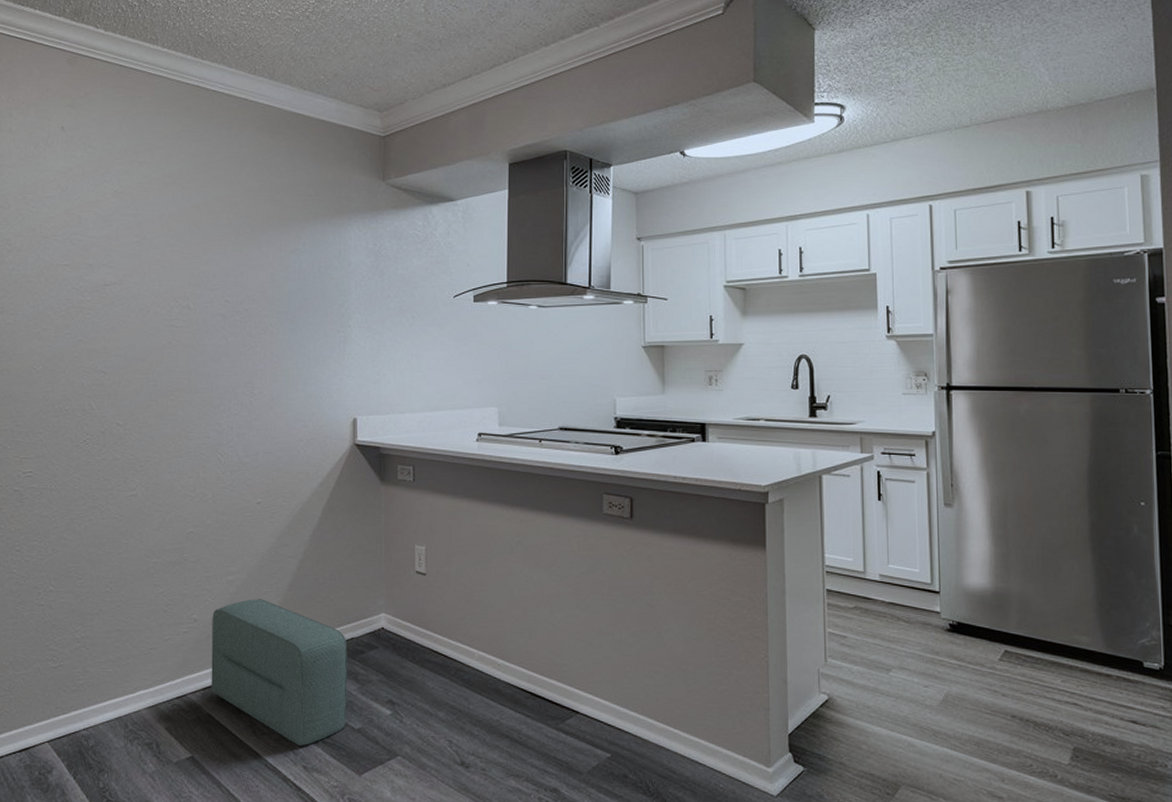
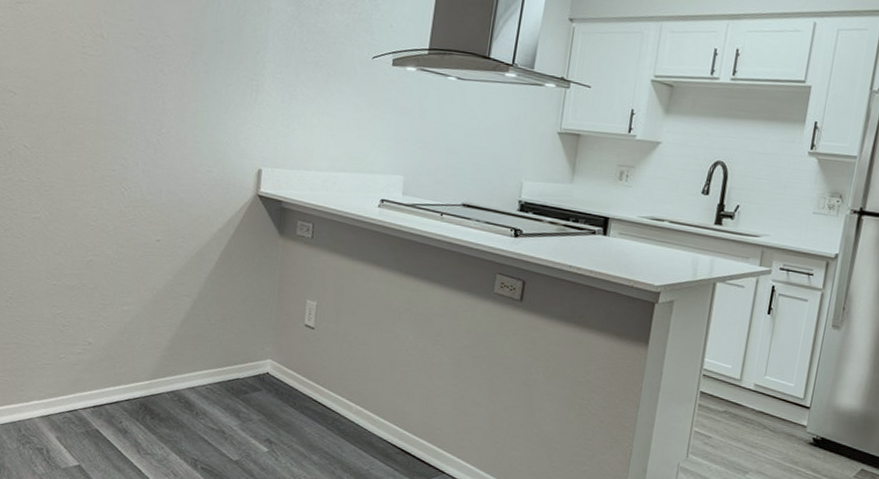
pouf: present [211,599,348,746] -> none [100,330,233,469]

